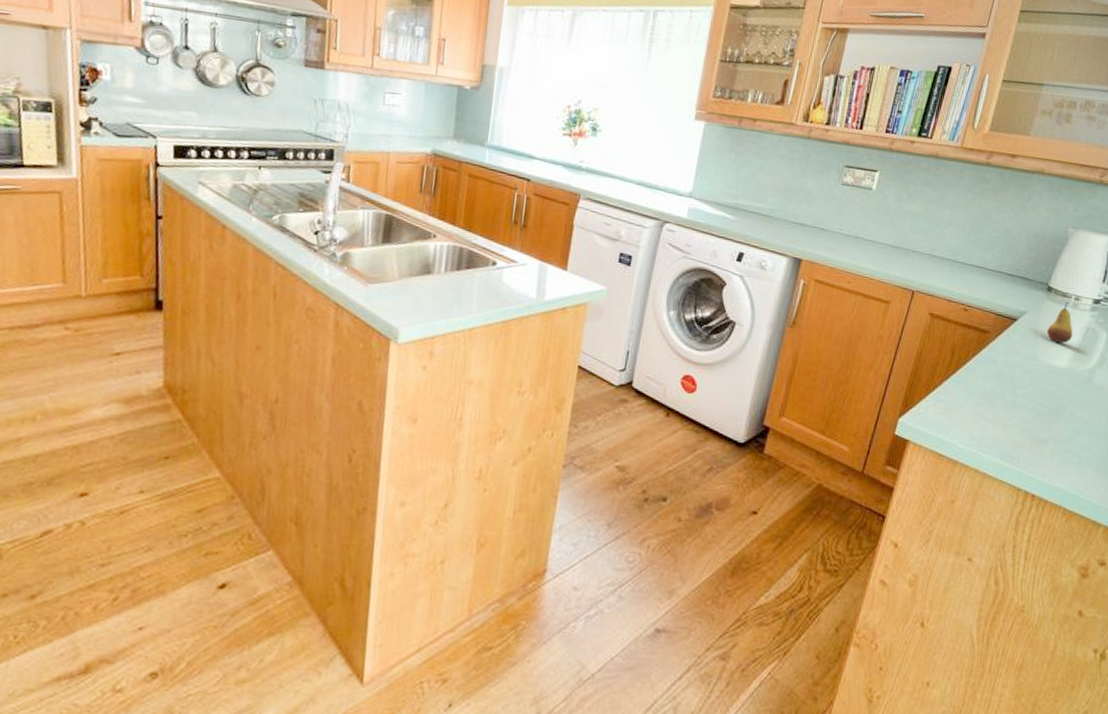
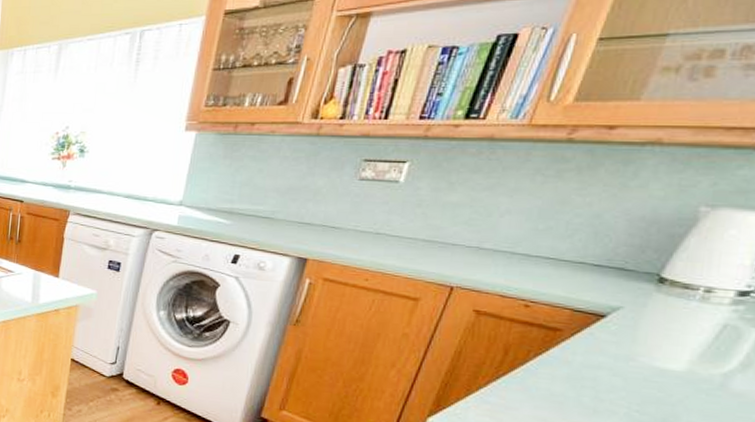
fruit: present [1047,301,1073,344] -> none [654,294,699,343]

